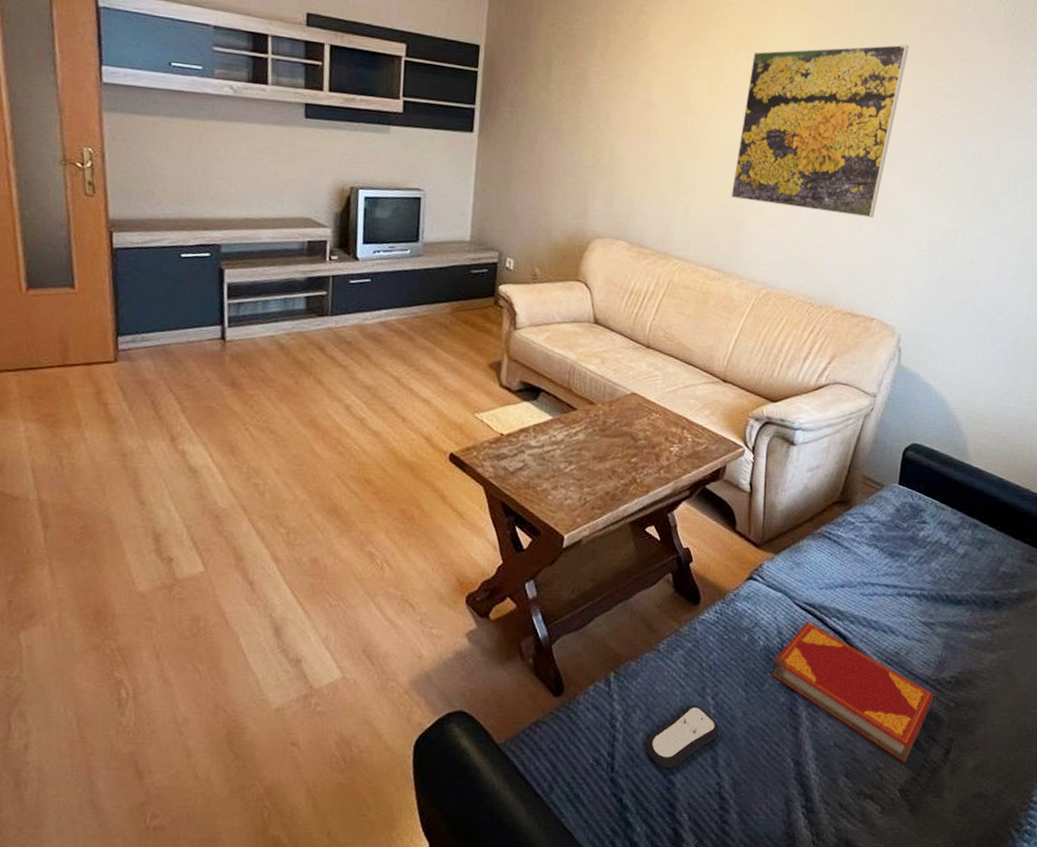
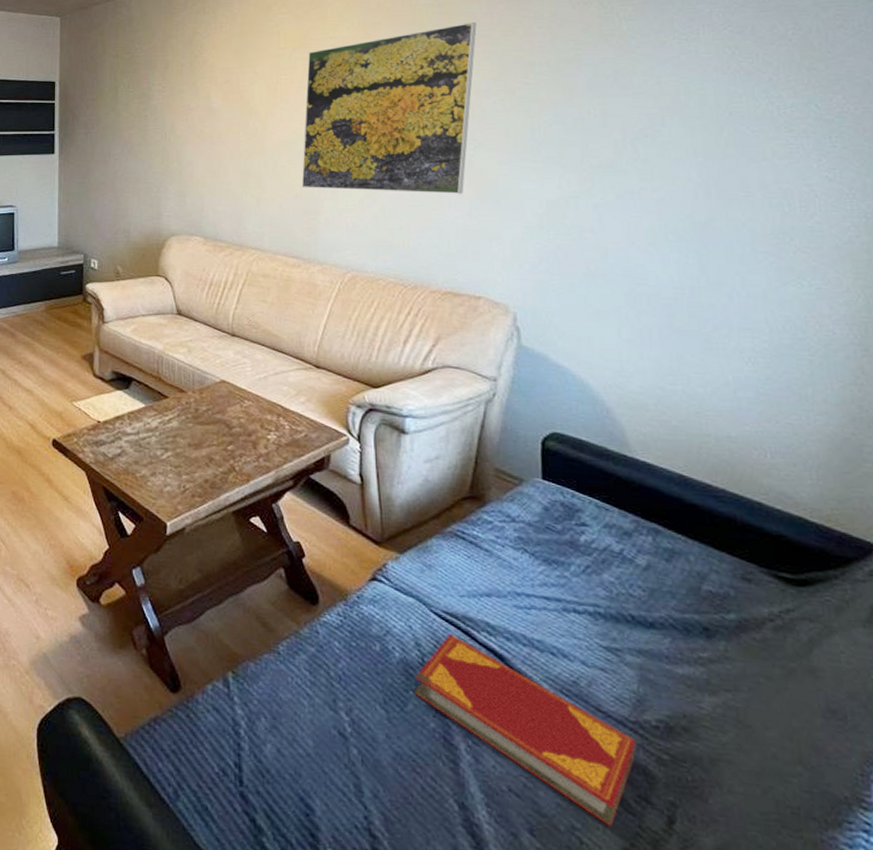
remote control: present [646,705,720,768] -> none [276,719,360,791]

